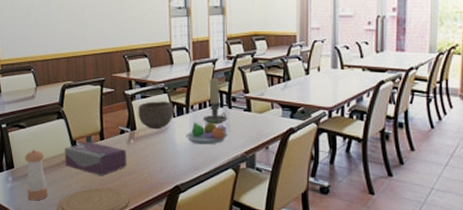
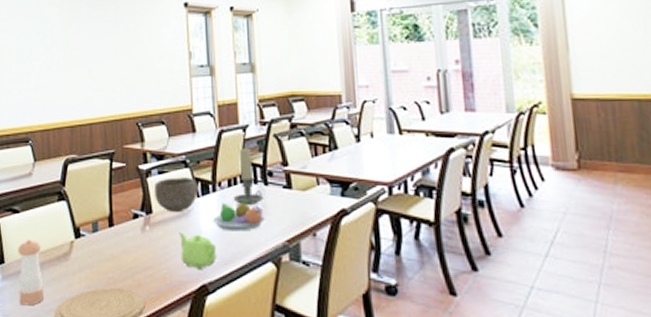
tissue box: present [64,141,127,177] -> none [65,228,142,274]
teapot: none [157,145,188,175] -> present [179,232,217,271]

